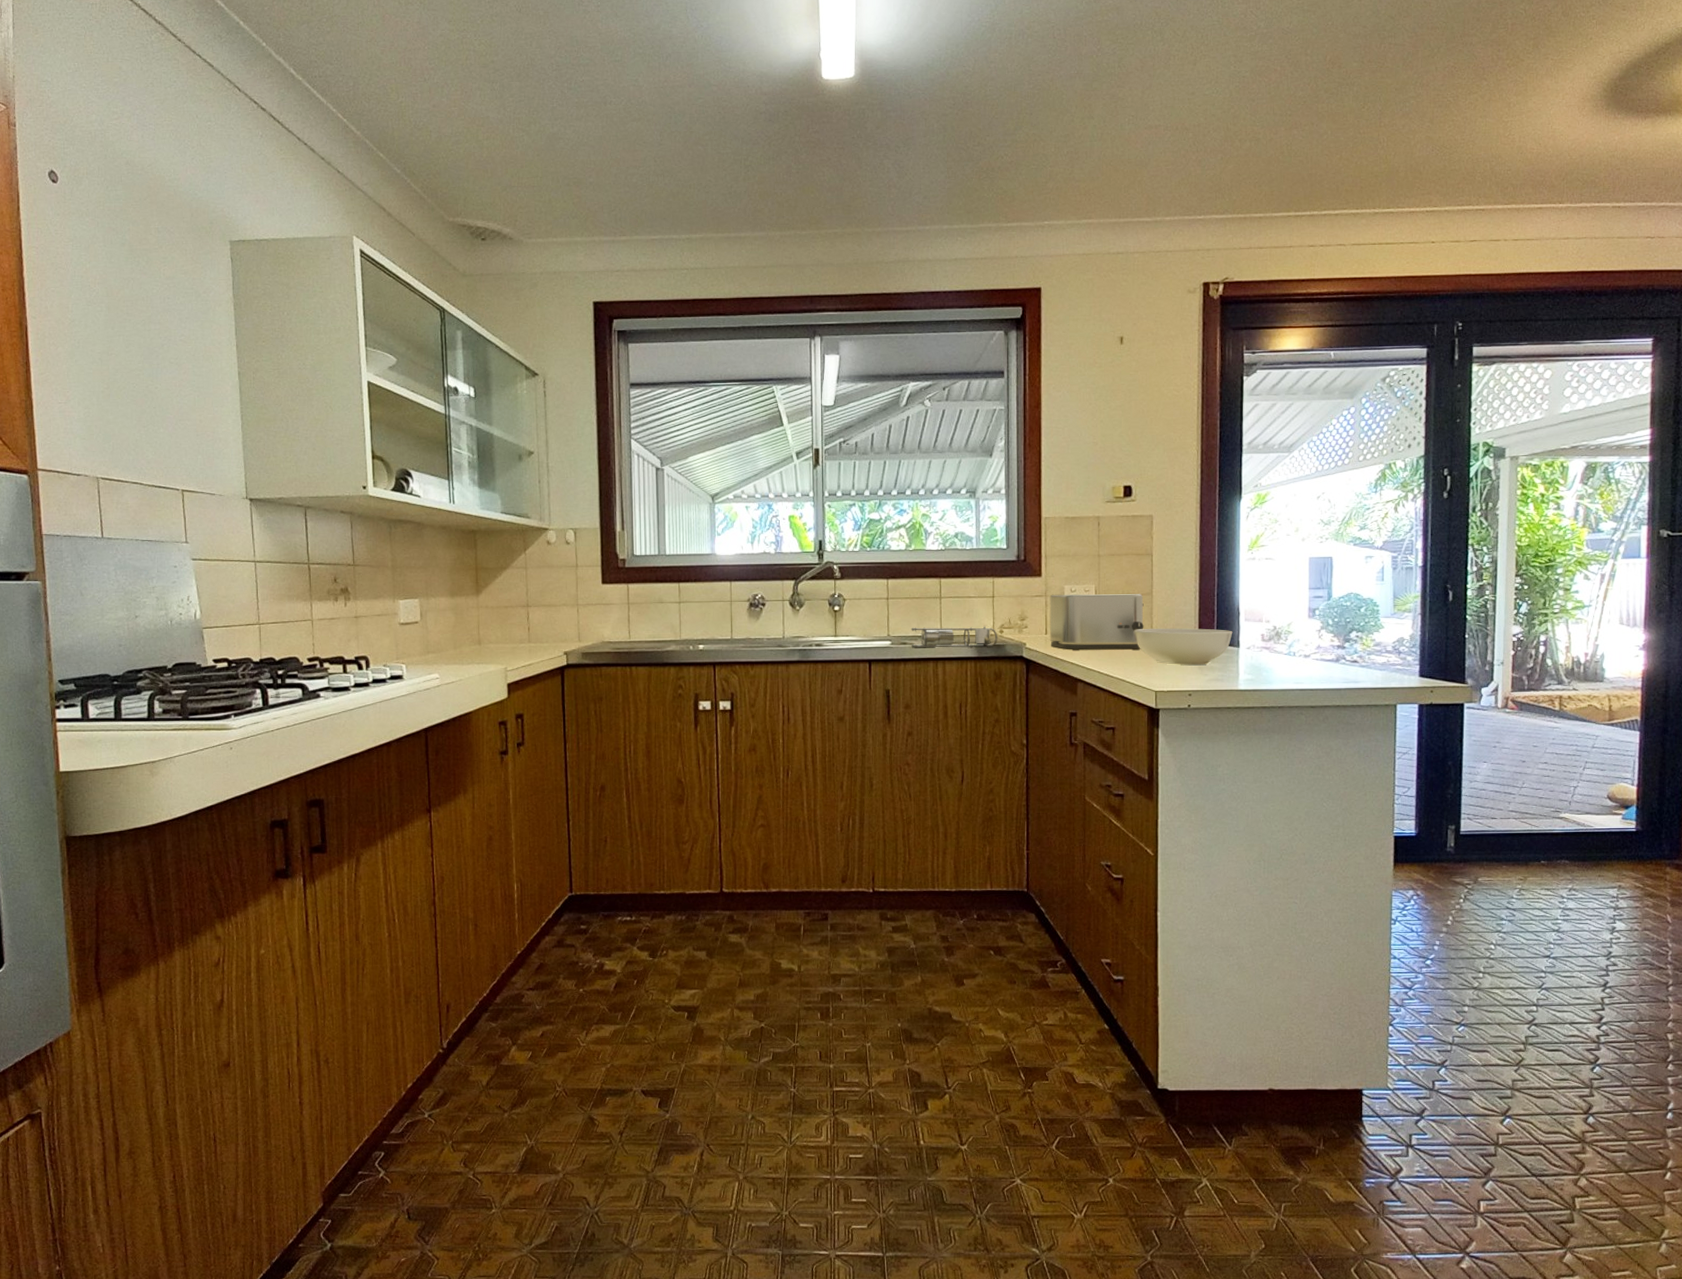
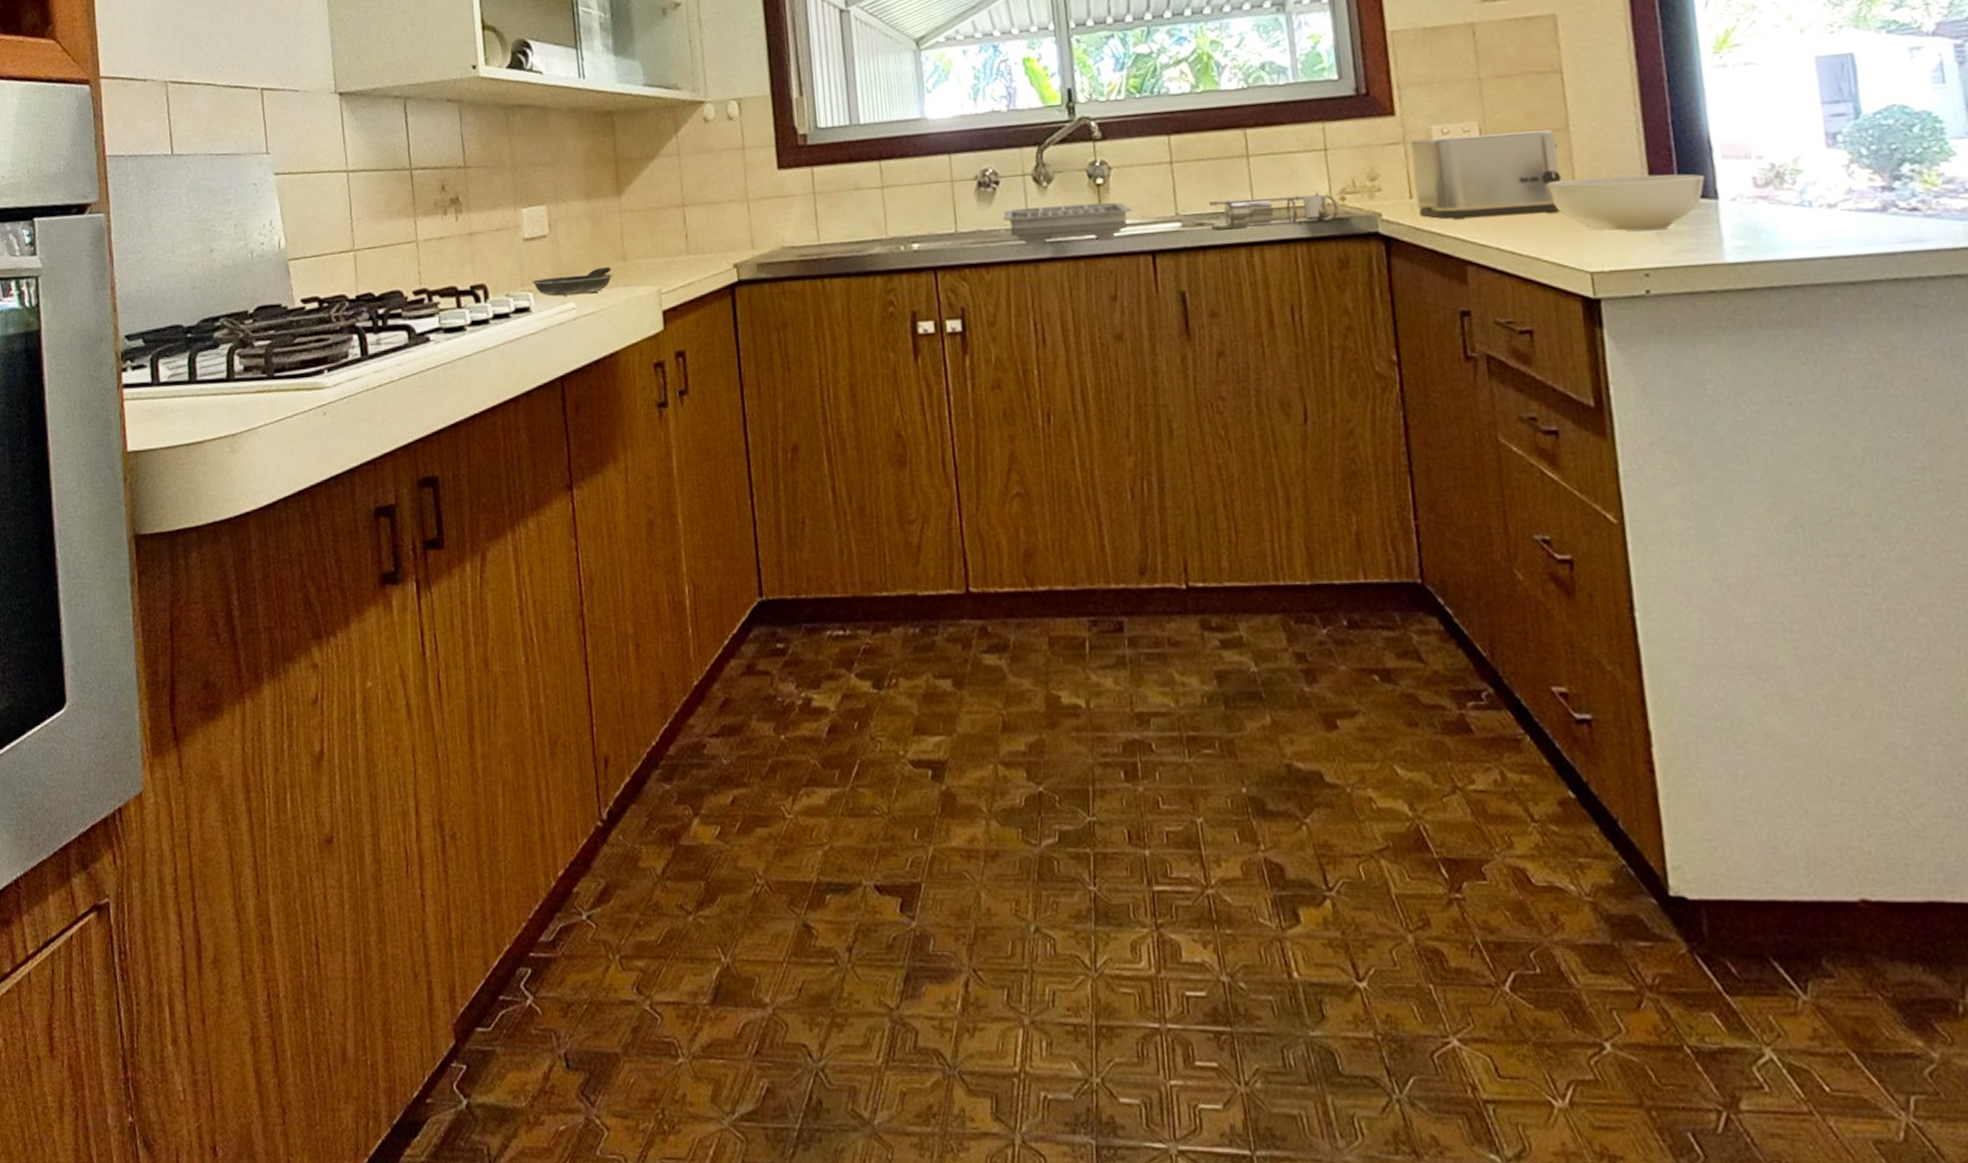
frying pan: none [405,648,470,668] -> present [532,267,613,297]
dish rack: none [766,623,858,651] -> present [1003,202,1133,246]

